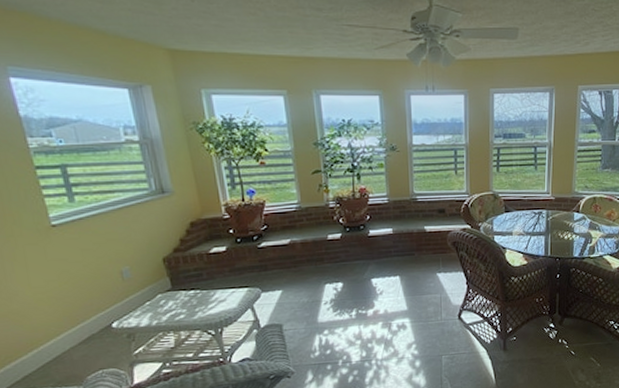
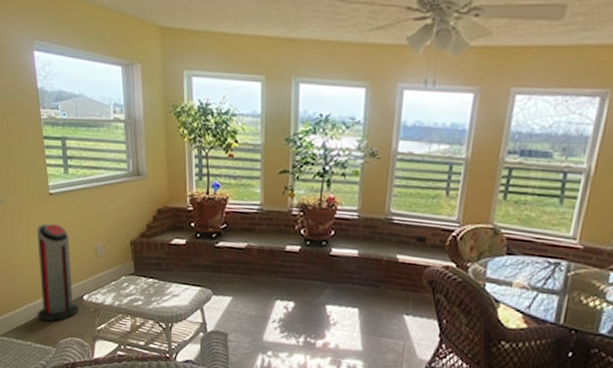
air purifier: none [40,256,108,361] -> present [37,223,79,322]

